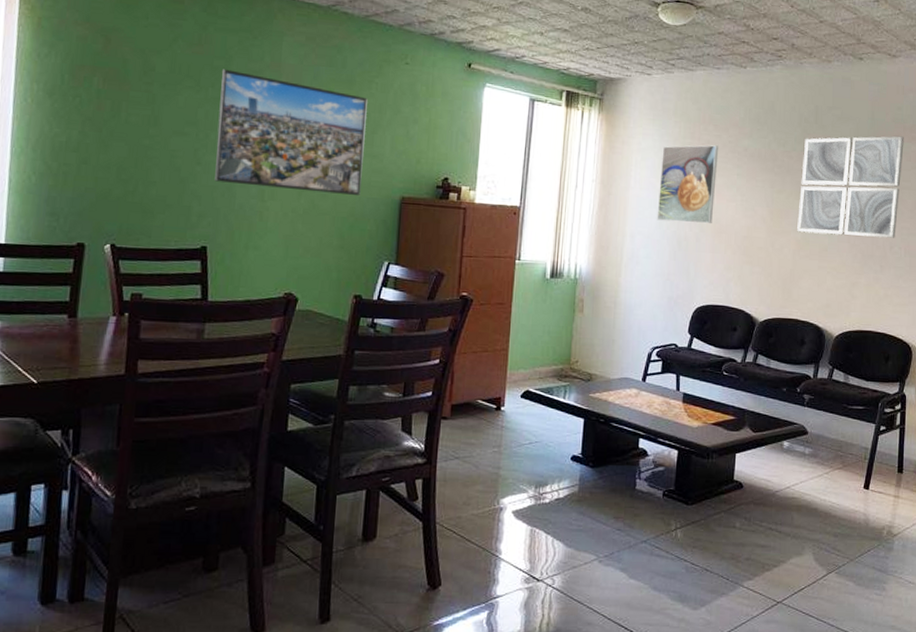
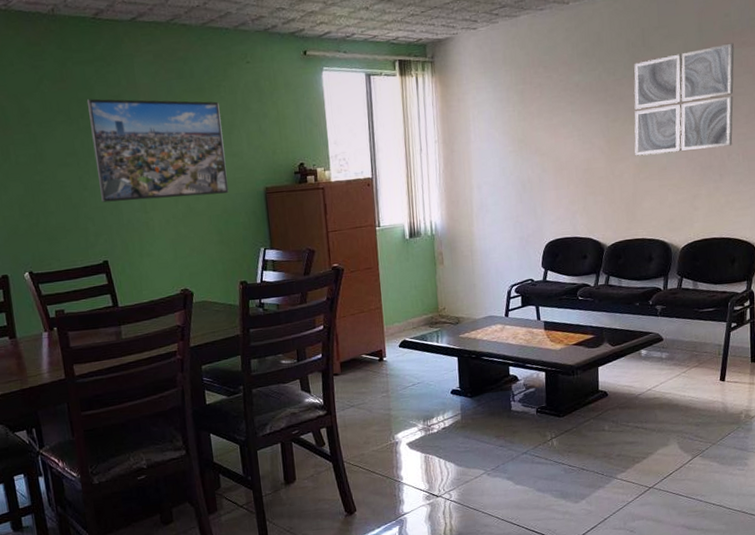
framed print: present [656,145,719,224] -> none [496,86,553,168]

